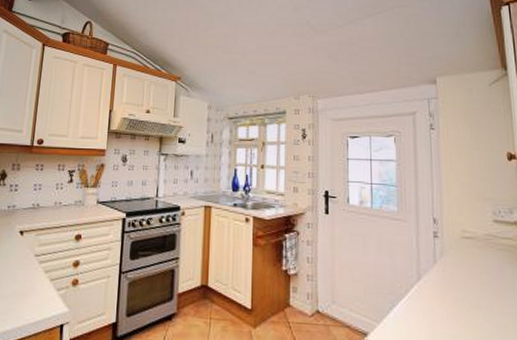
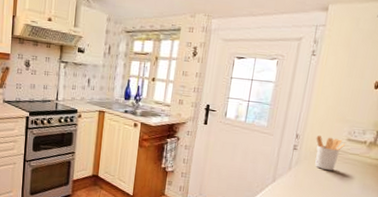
utensil holder: none [457,217,493,262] -> present [315,135,345,171]

